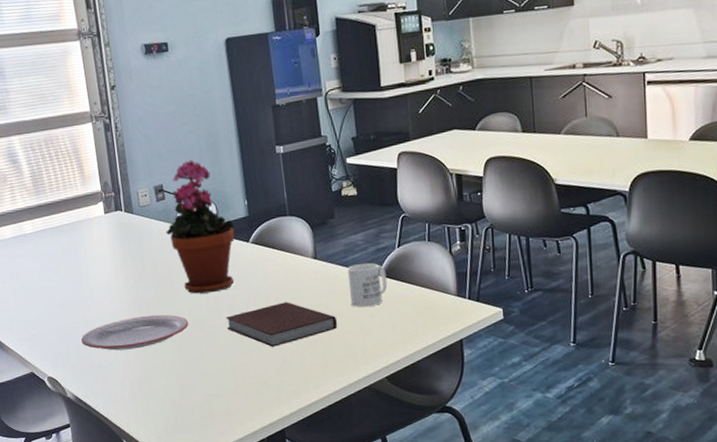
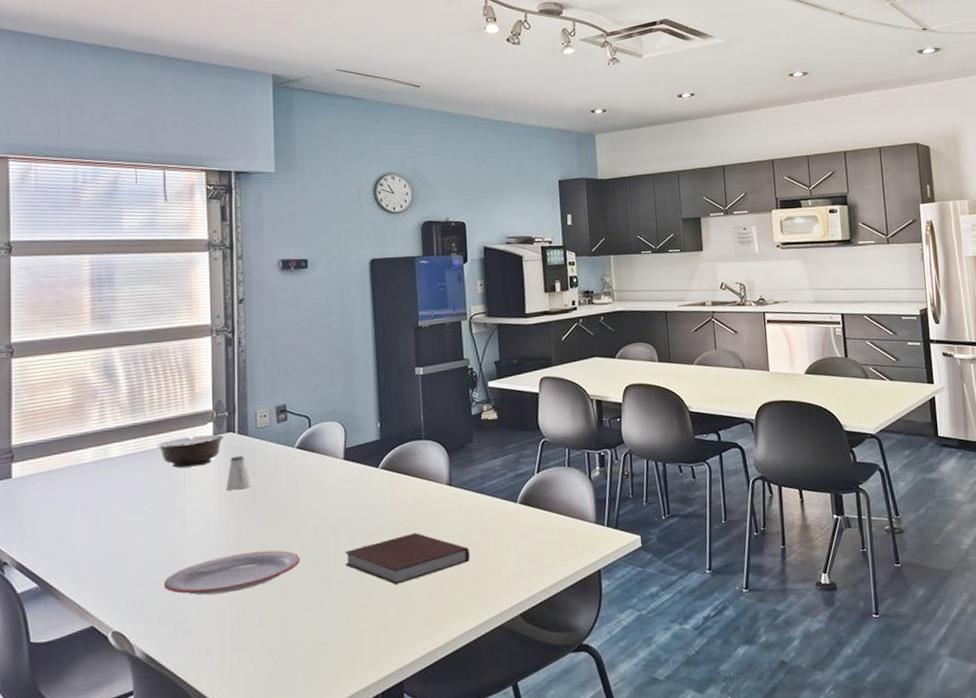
bowl: none [60,213,113,243] -> present [158,434,224,468]
saltshaker: none [120,231,141,263] -> present [226,455,251,491]
potted plant: present [166,159,236,294] -> none [284,379,365,526]
mug: present [347,262,388,307] -> none [483,489,525,537]

